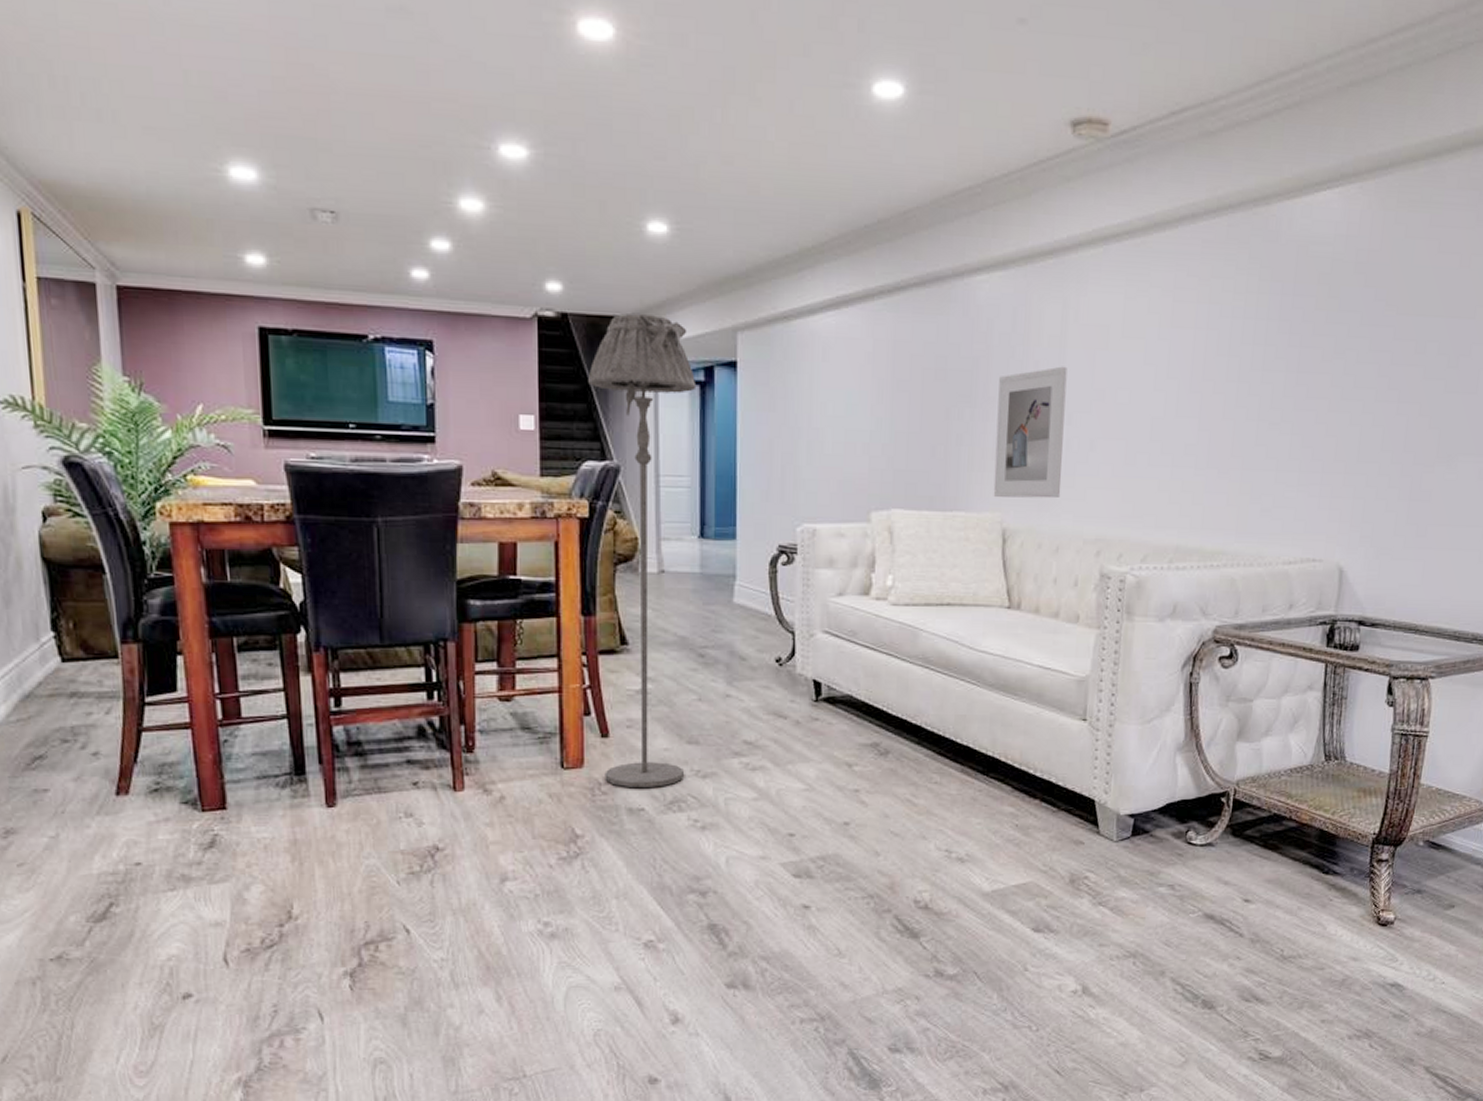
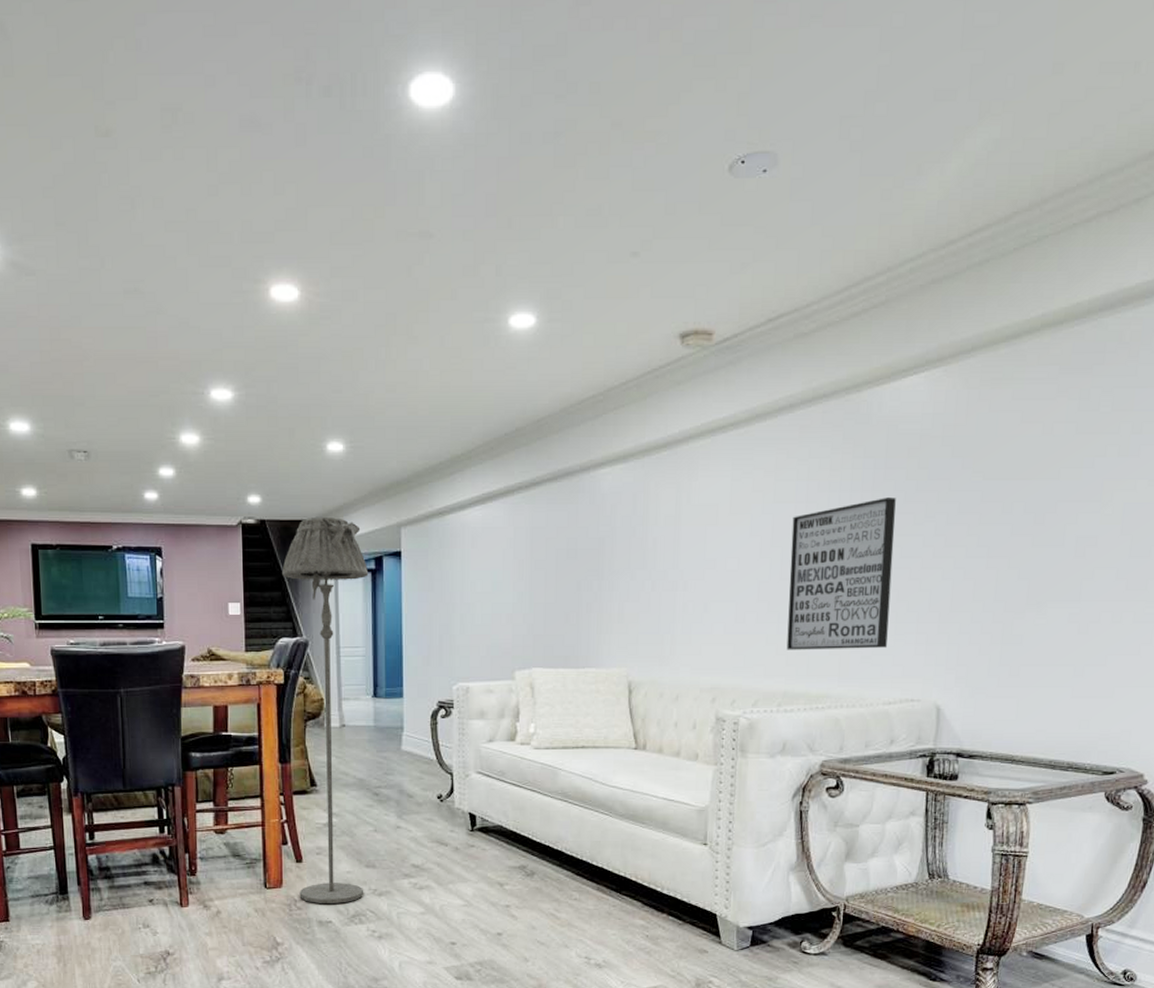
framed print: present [993,366,1067,499] -> none [619,541,682,654]
wall art: none [1180,328,1304,501] -> present [786,498,896,650]

